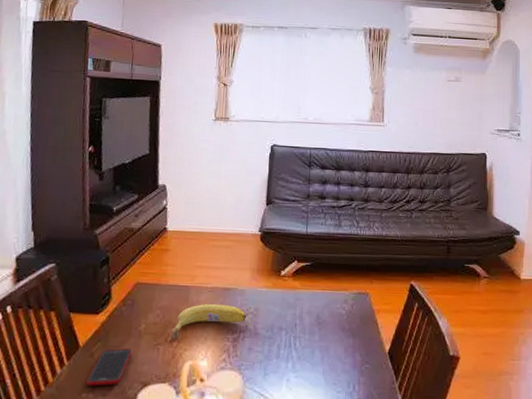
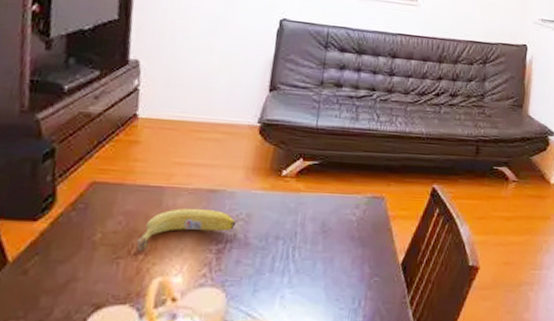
cell phone: present [87,348,132,386] -> none [16,263,82,311]

